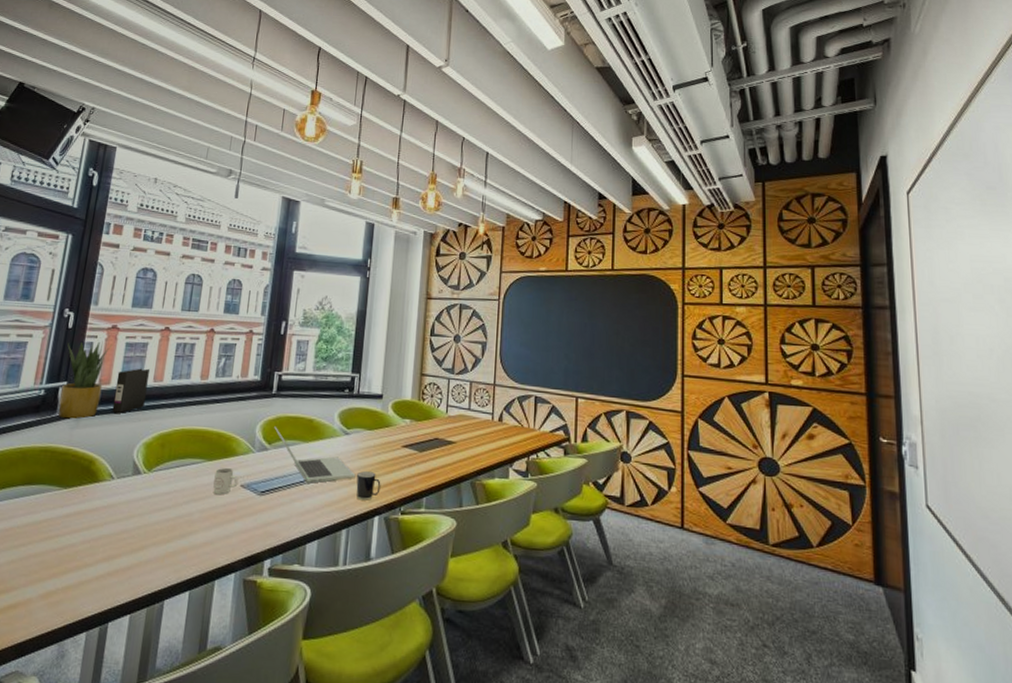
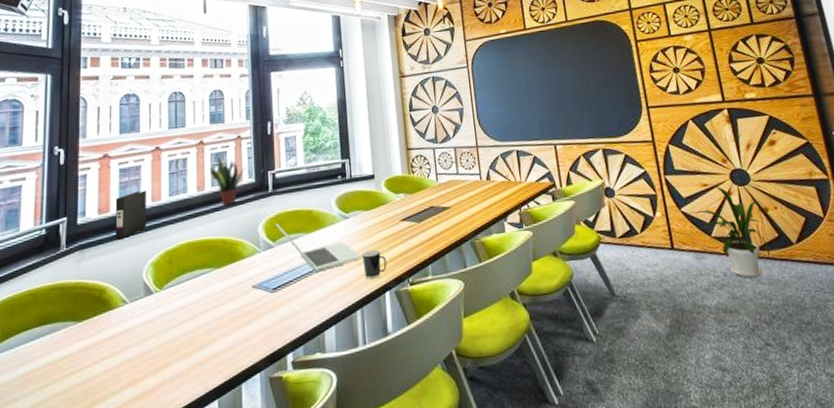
planter: present [58,341,112,419] -> none [61,172,105,254]
mug: present [213,467,239,495] -> none [225,271,249,300]
potted plant: none [215,348,254,399] -> present [209,157,246,205]
house plant: none [705,471,787,574] -> present [688,186,770,278]

